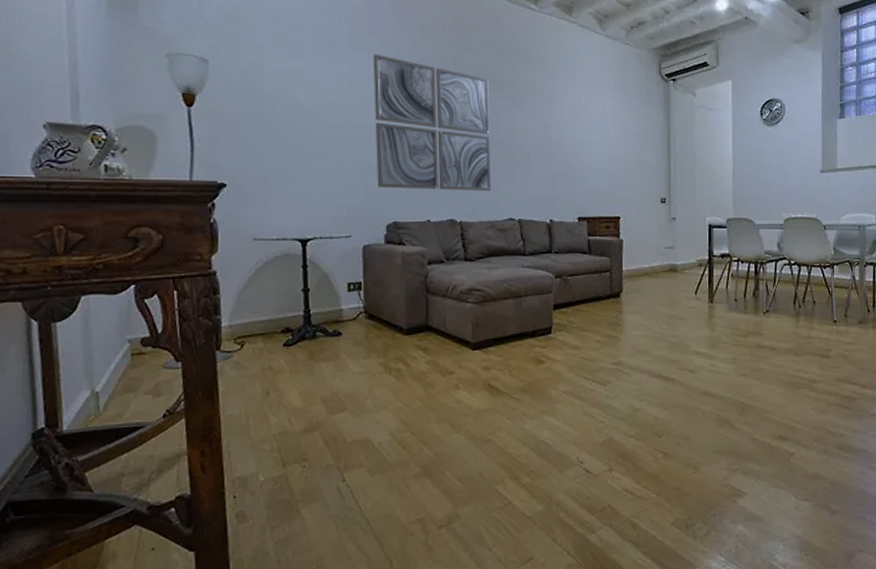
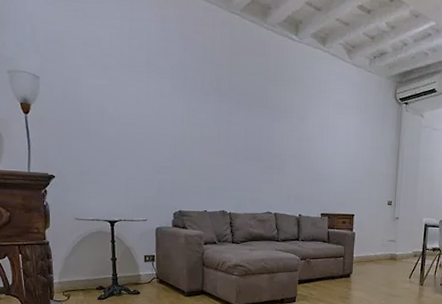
wall art: present [373,54,492,192] -> none [165,74,256,190]

